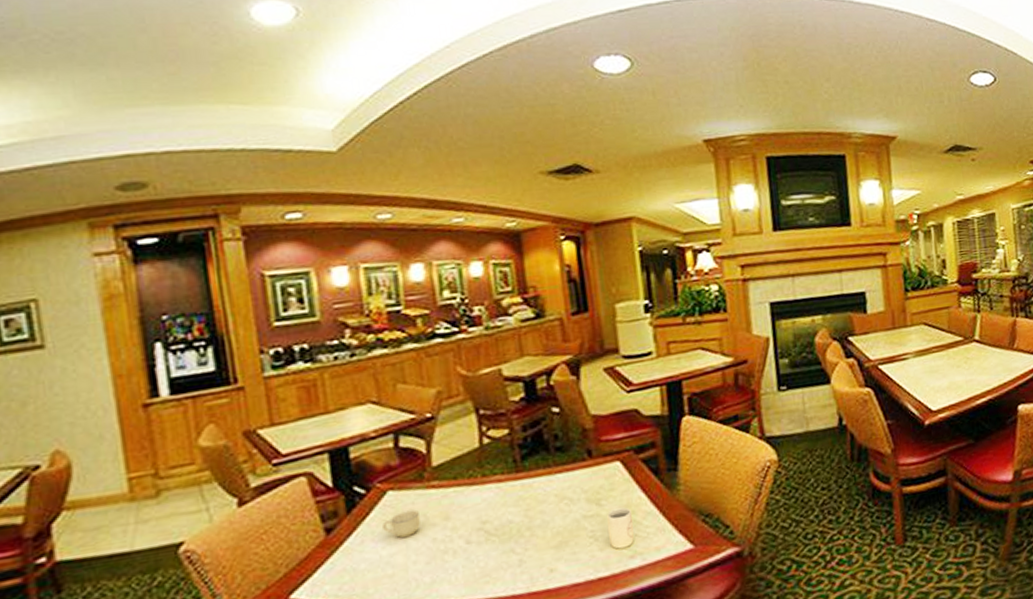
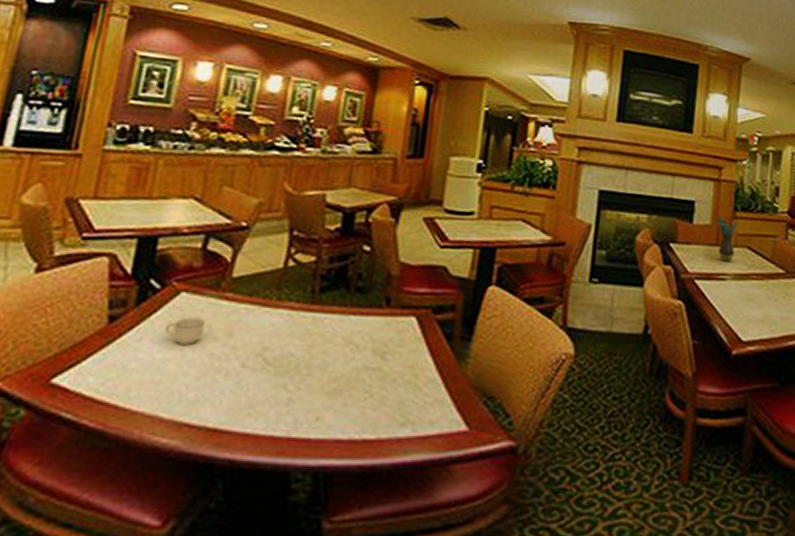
mug: present [606,507,635,549] -> none [384,367,415,413]
vase: none [889,300,912,343] -> present [716,215,737,262]

